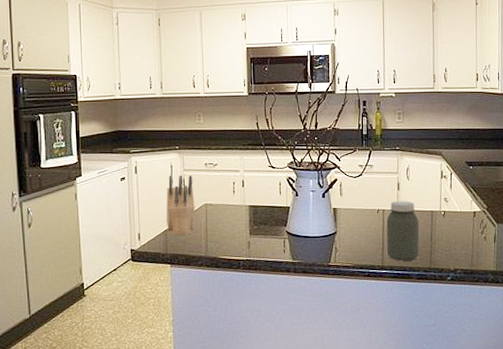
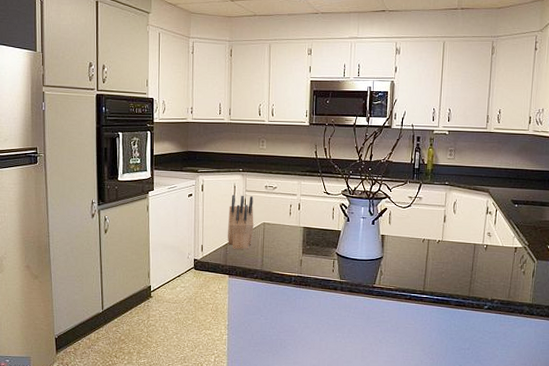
jar: present [386,201,420,261] -> none [429,232,462,288]

